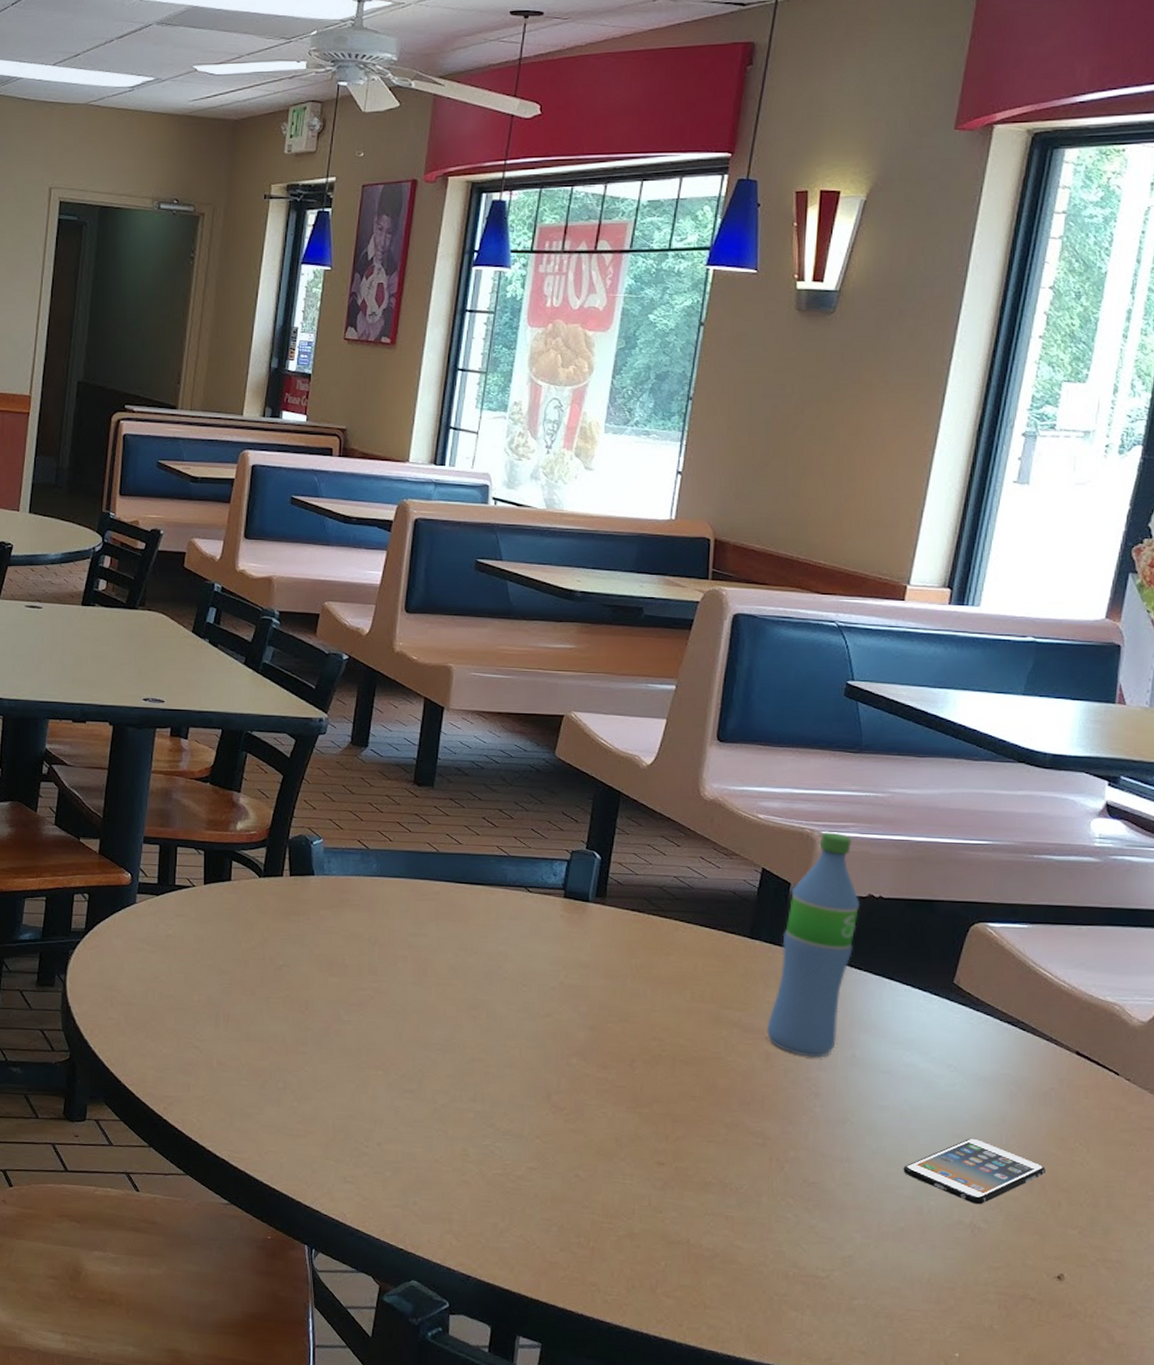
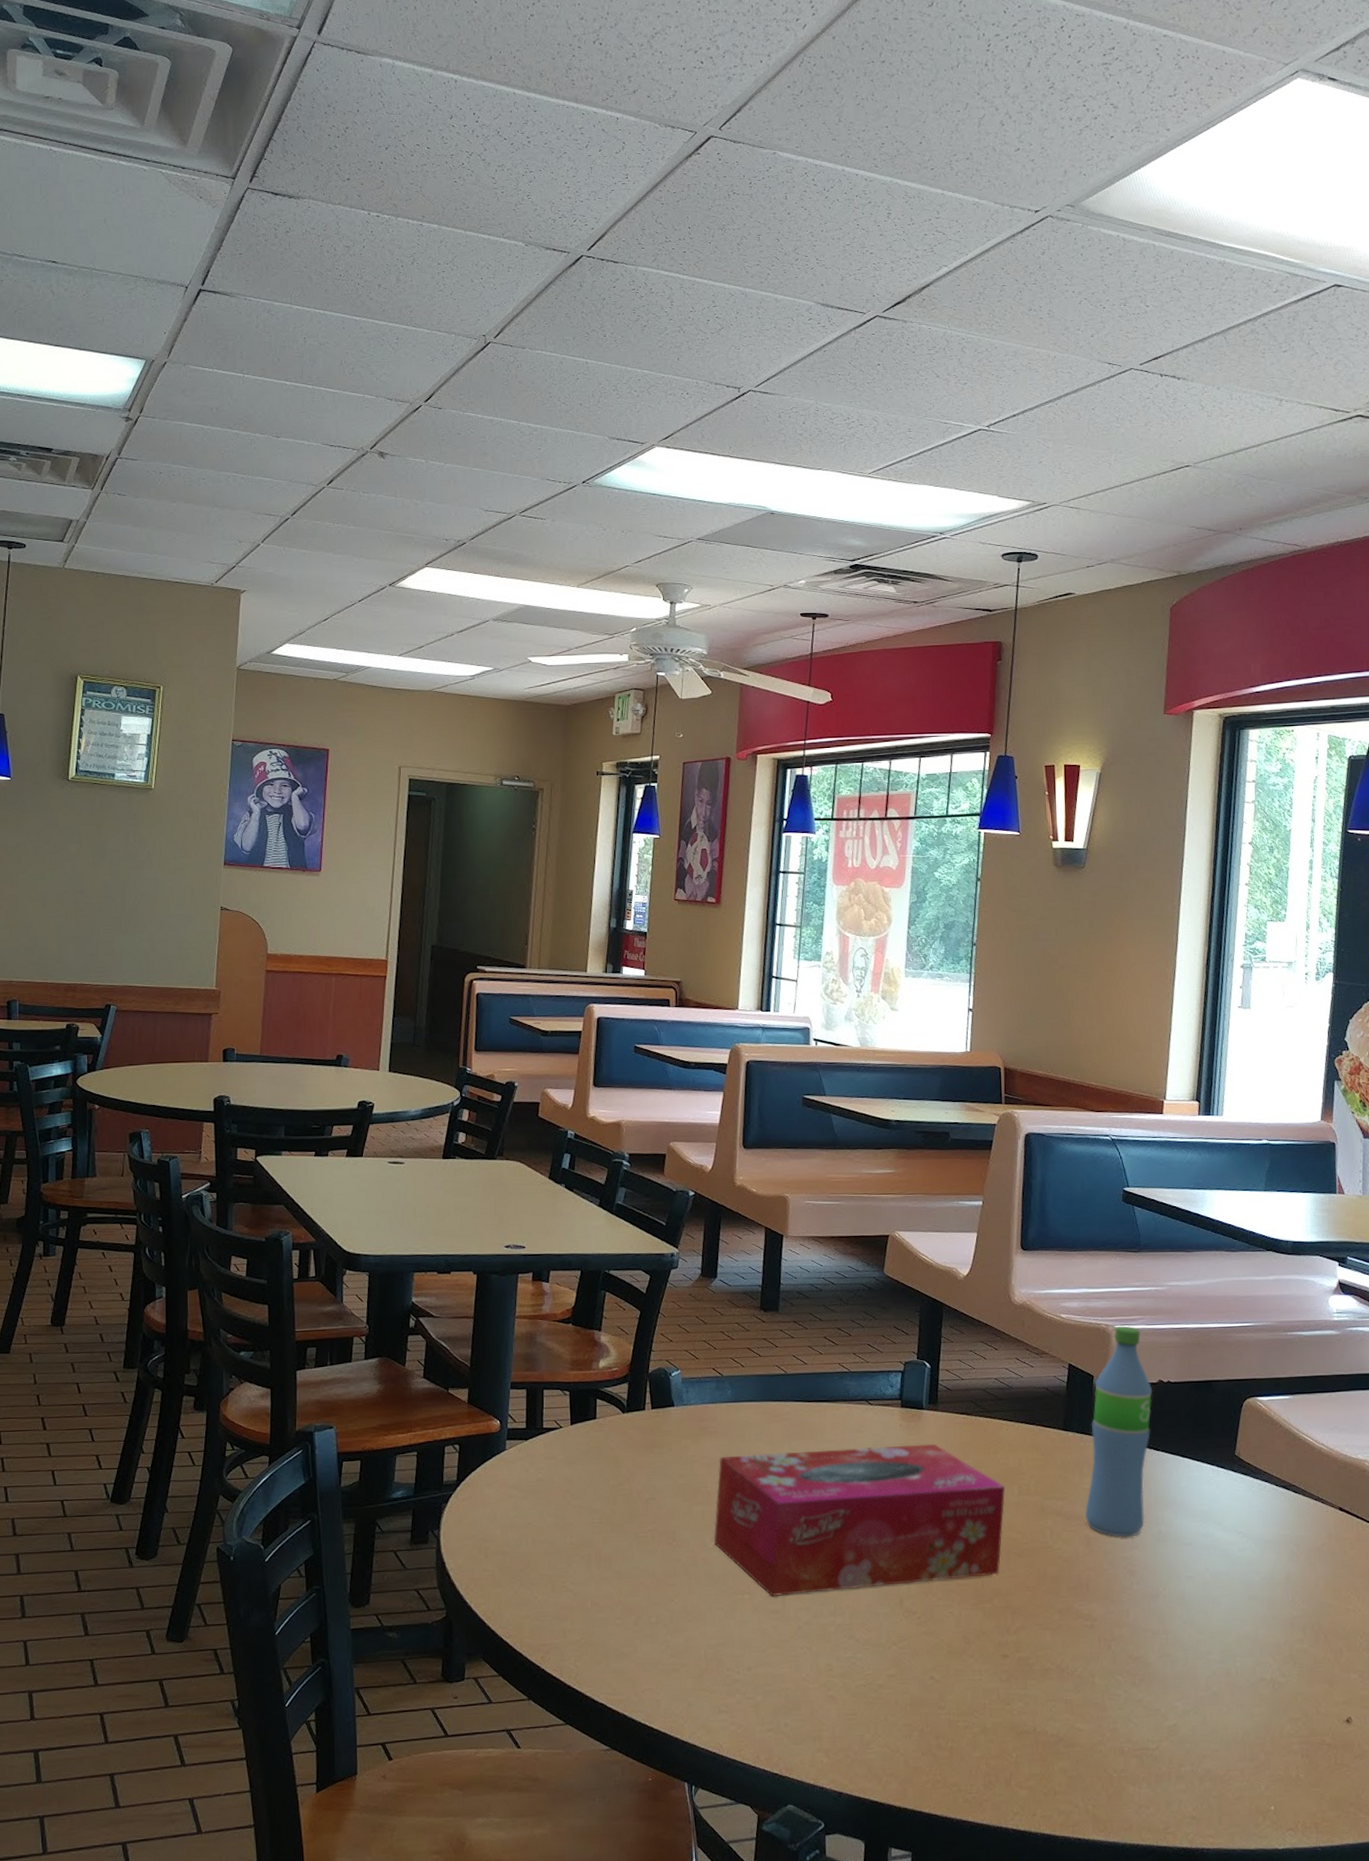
tissue box: none [348,931,677,1081] -> present [713,1443,1006,1596]
smartphone: present [903,1138,1045,1205] -> none [1211,1598,1326,1661]

